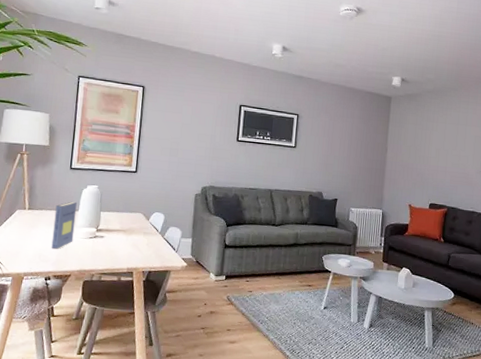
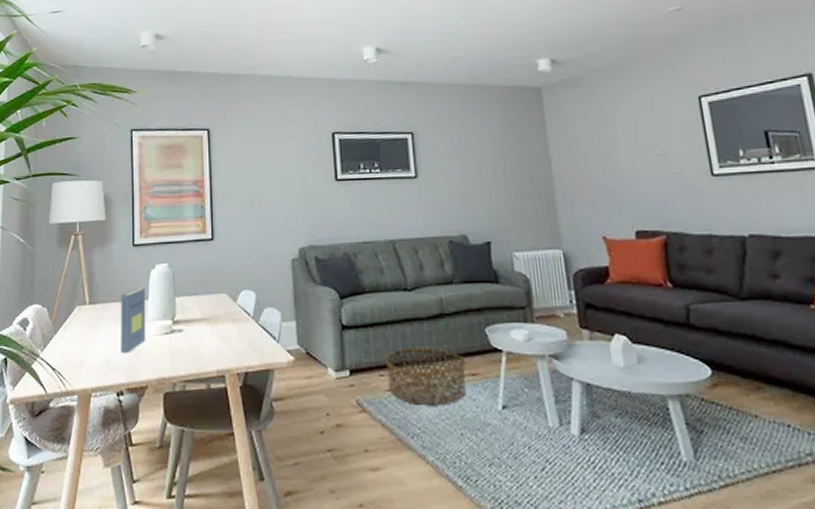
basket: none [251,264,306,304] -> present [385,348,466,405]

